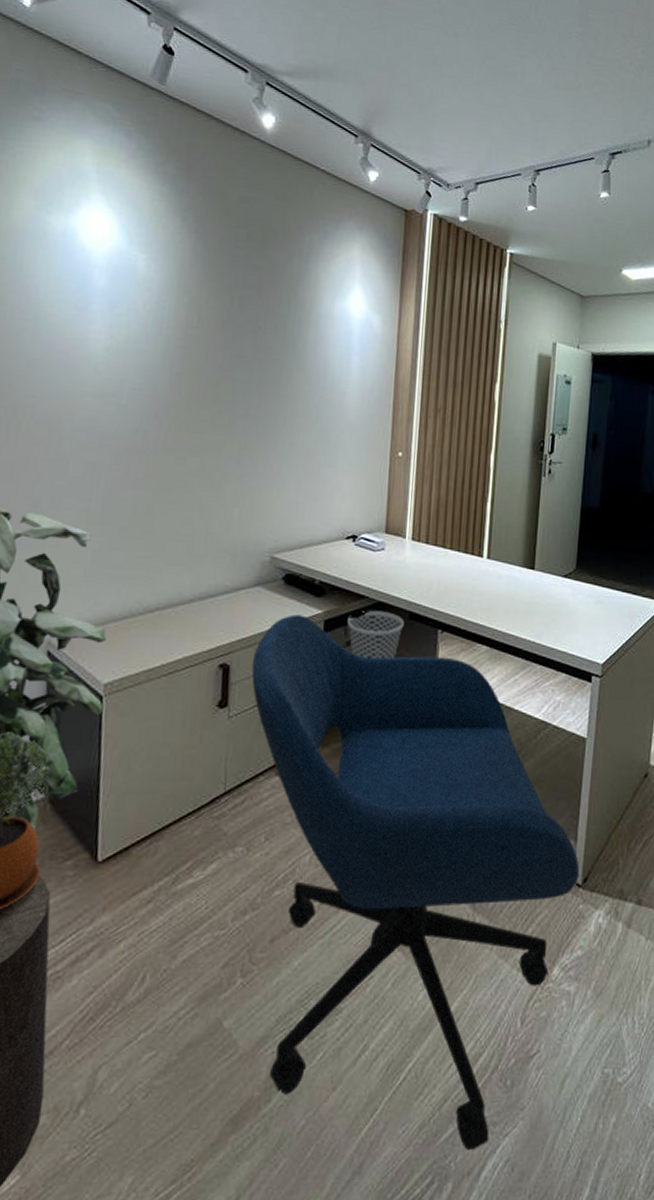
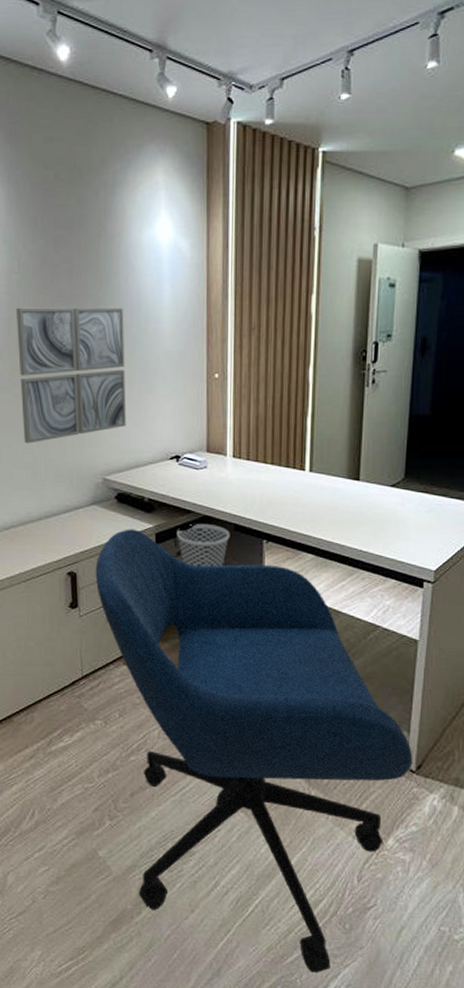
wall art: none [183,363,309,513] -> present [17,307,126,444]

